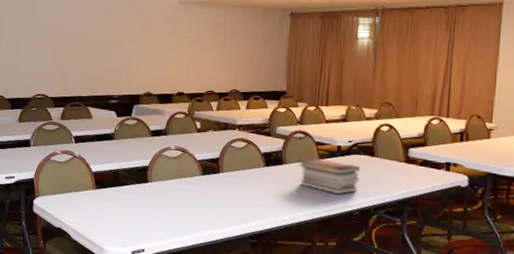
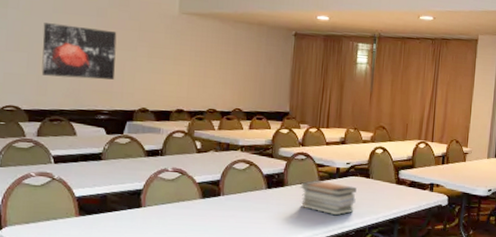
wall art: none [63,22,124,69] -> present [41,23,117,80]

